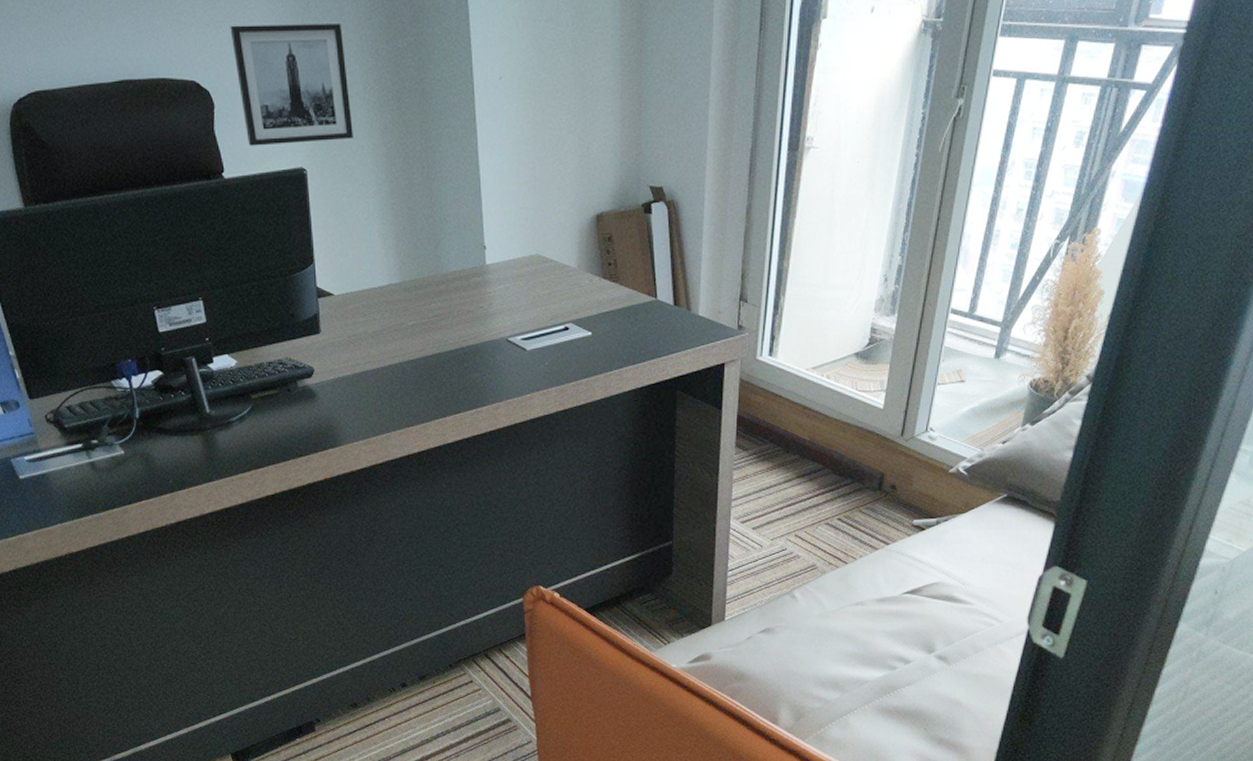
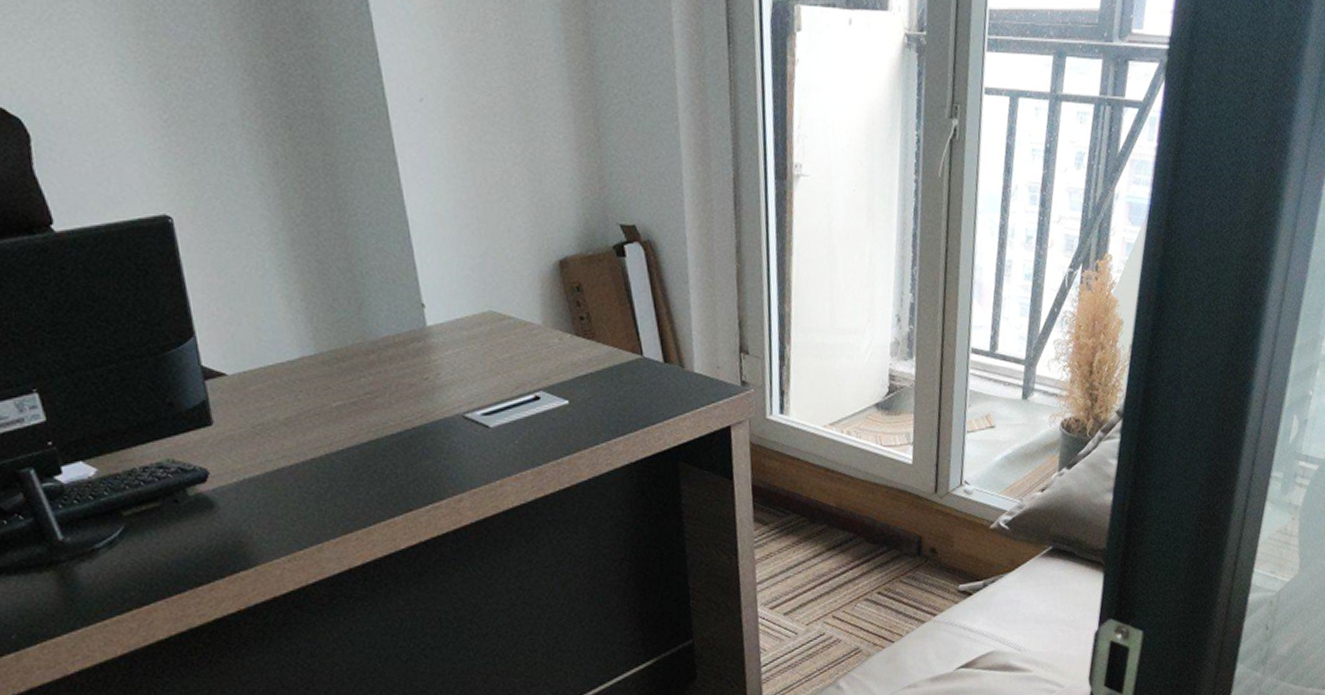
wall art: present [230,24,353,146] -> none [43,33,233,189]

